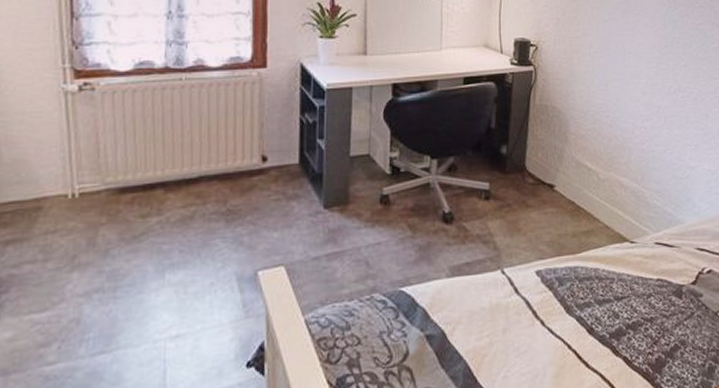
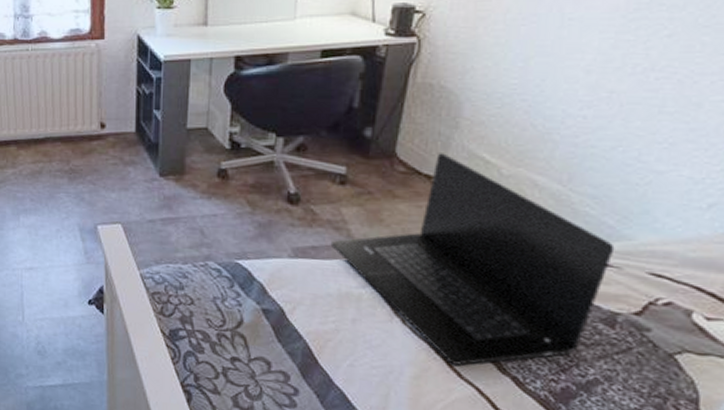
laptop: none [480,164,675,357] -> present [330,153,615,365]

